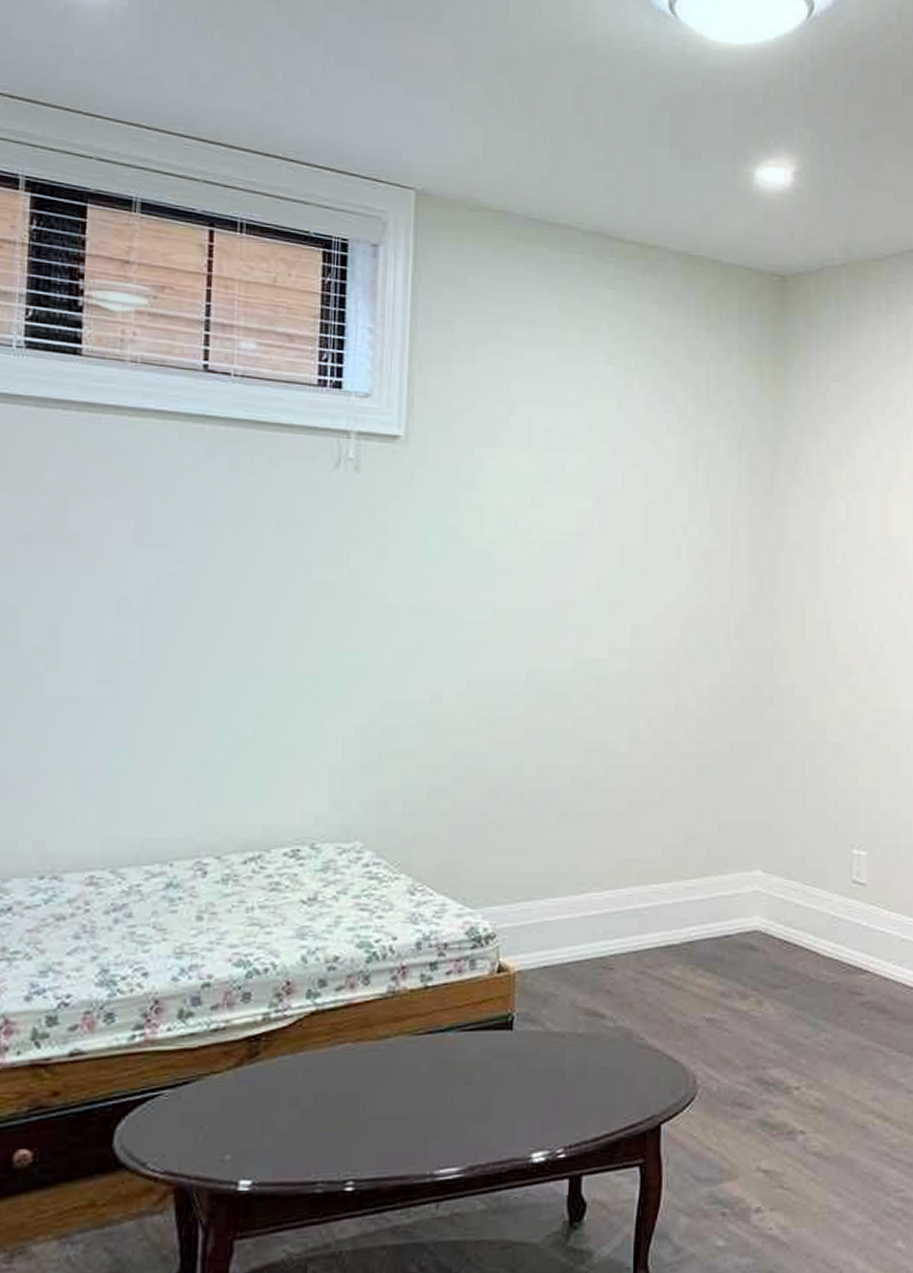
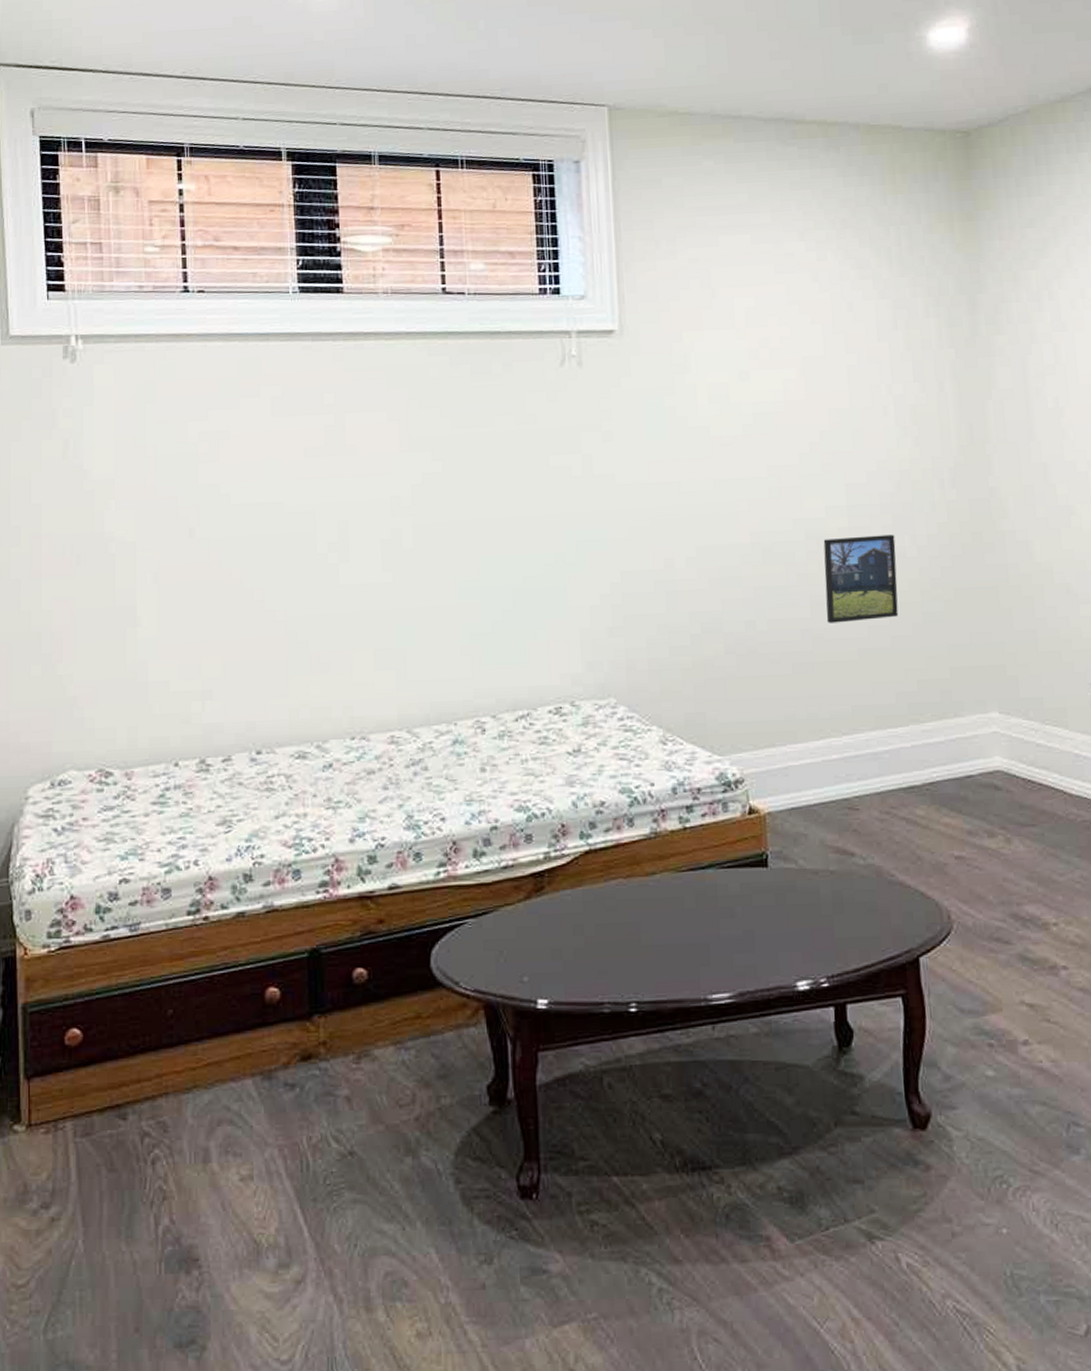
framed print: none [598,681,676,771] -> present [823,534,899,623]

